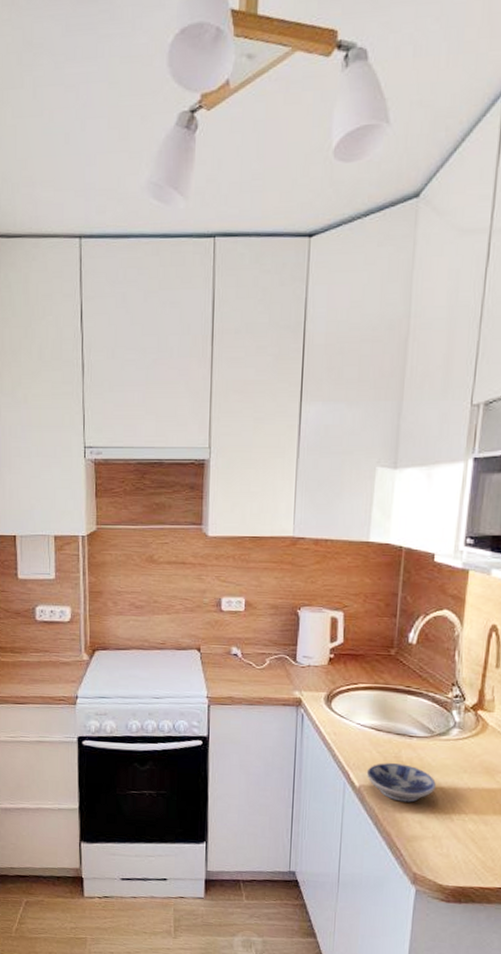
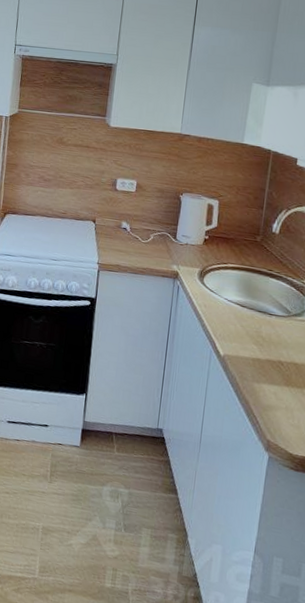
bowl: present [366,763,436,803] -> none [230,336,291,375]

